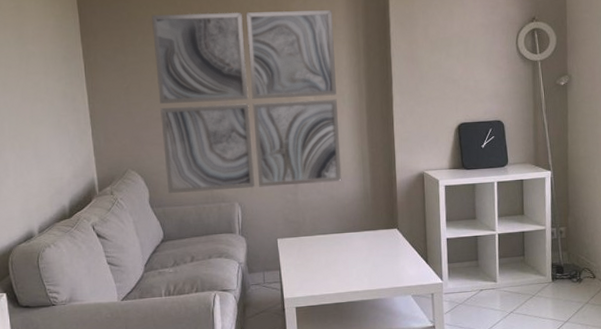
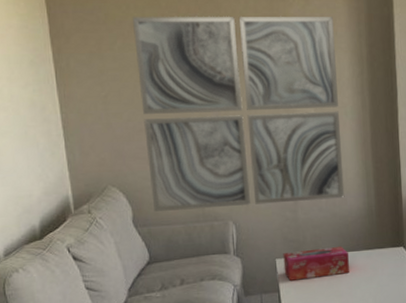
tissue box: none [284,227,346,260] -> present [283,246,349,281]

